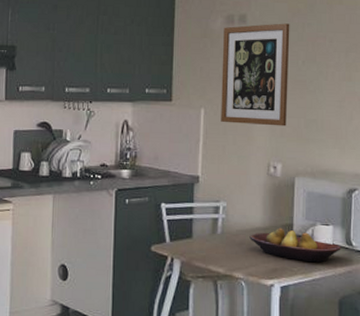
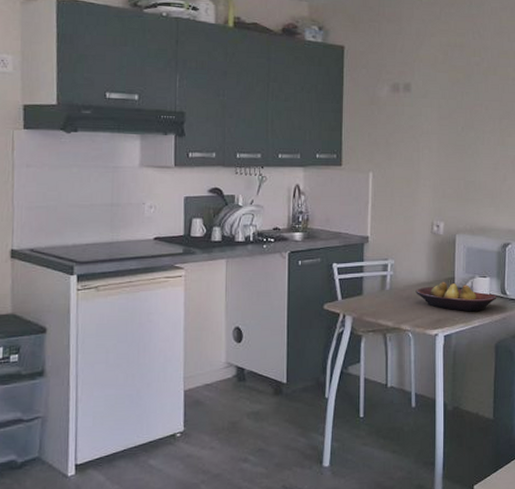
wall art: present [221,23,290,127] -> none [388,92,450,188]

